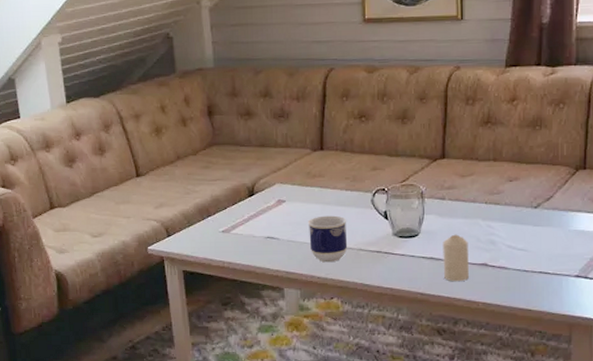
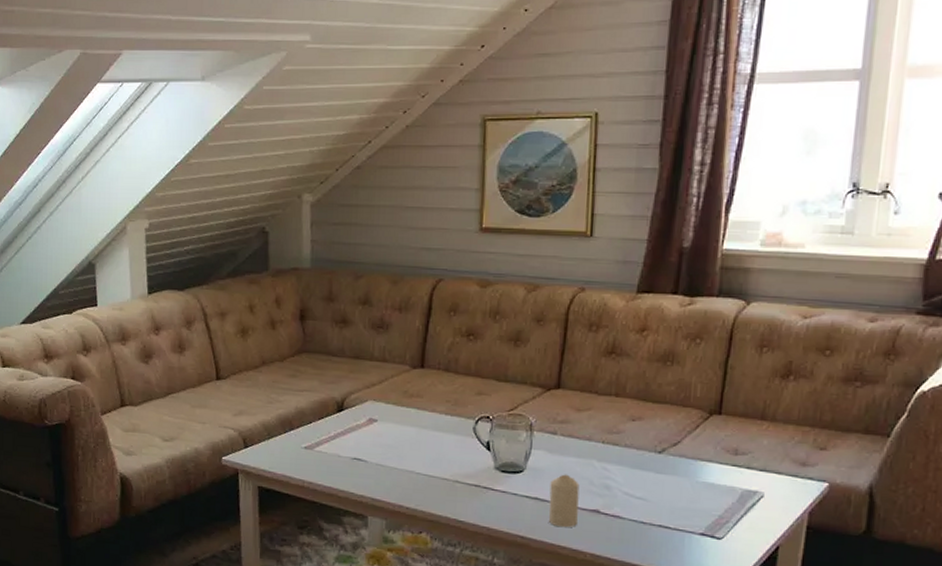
cup: present [307,215,348,263] -> none [400,440,444,493]

